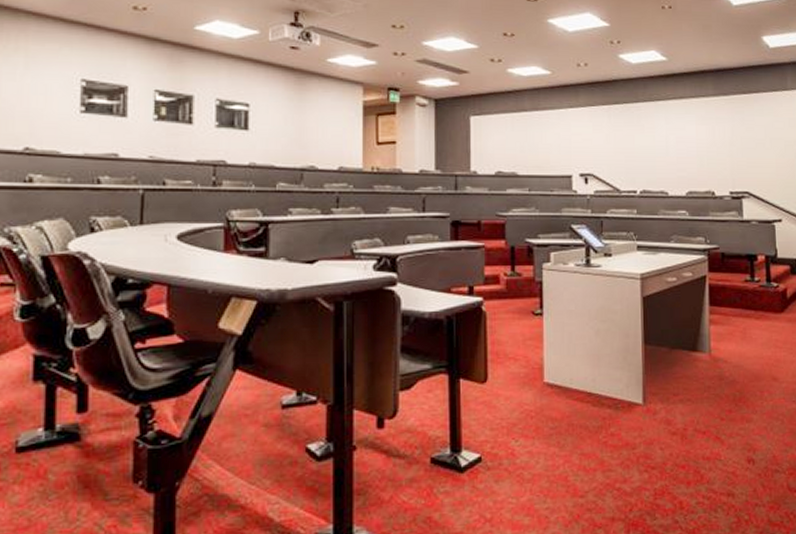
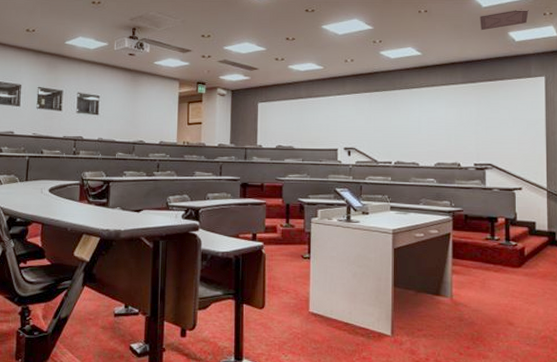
ceiling vent: none [730,9,783,34] -> present [479,9,529,31]

